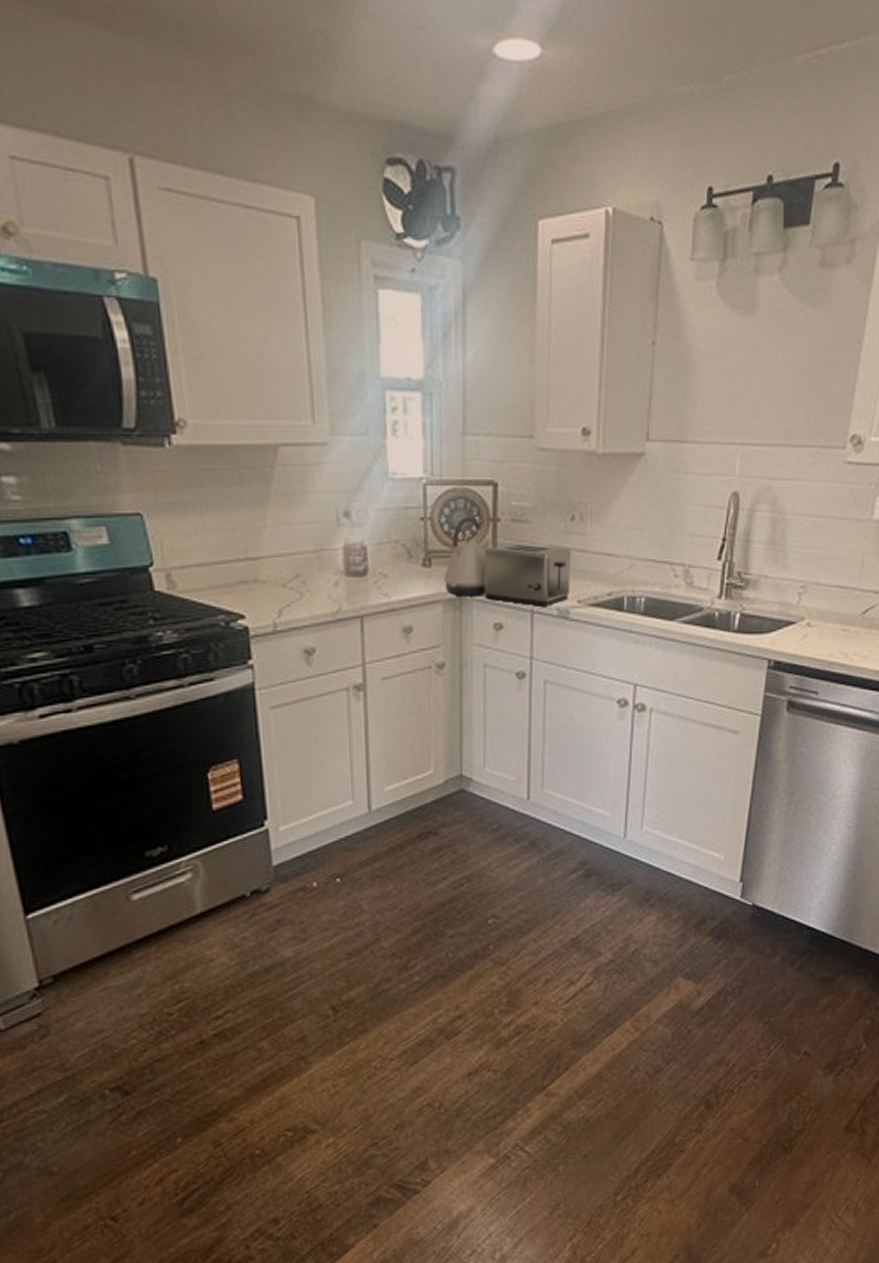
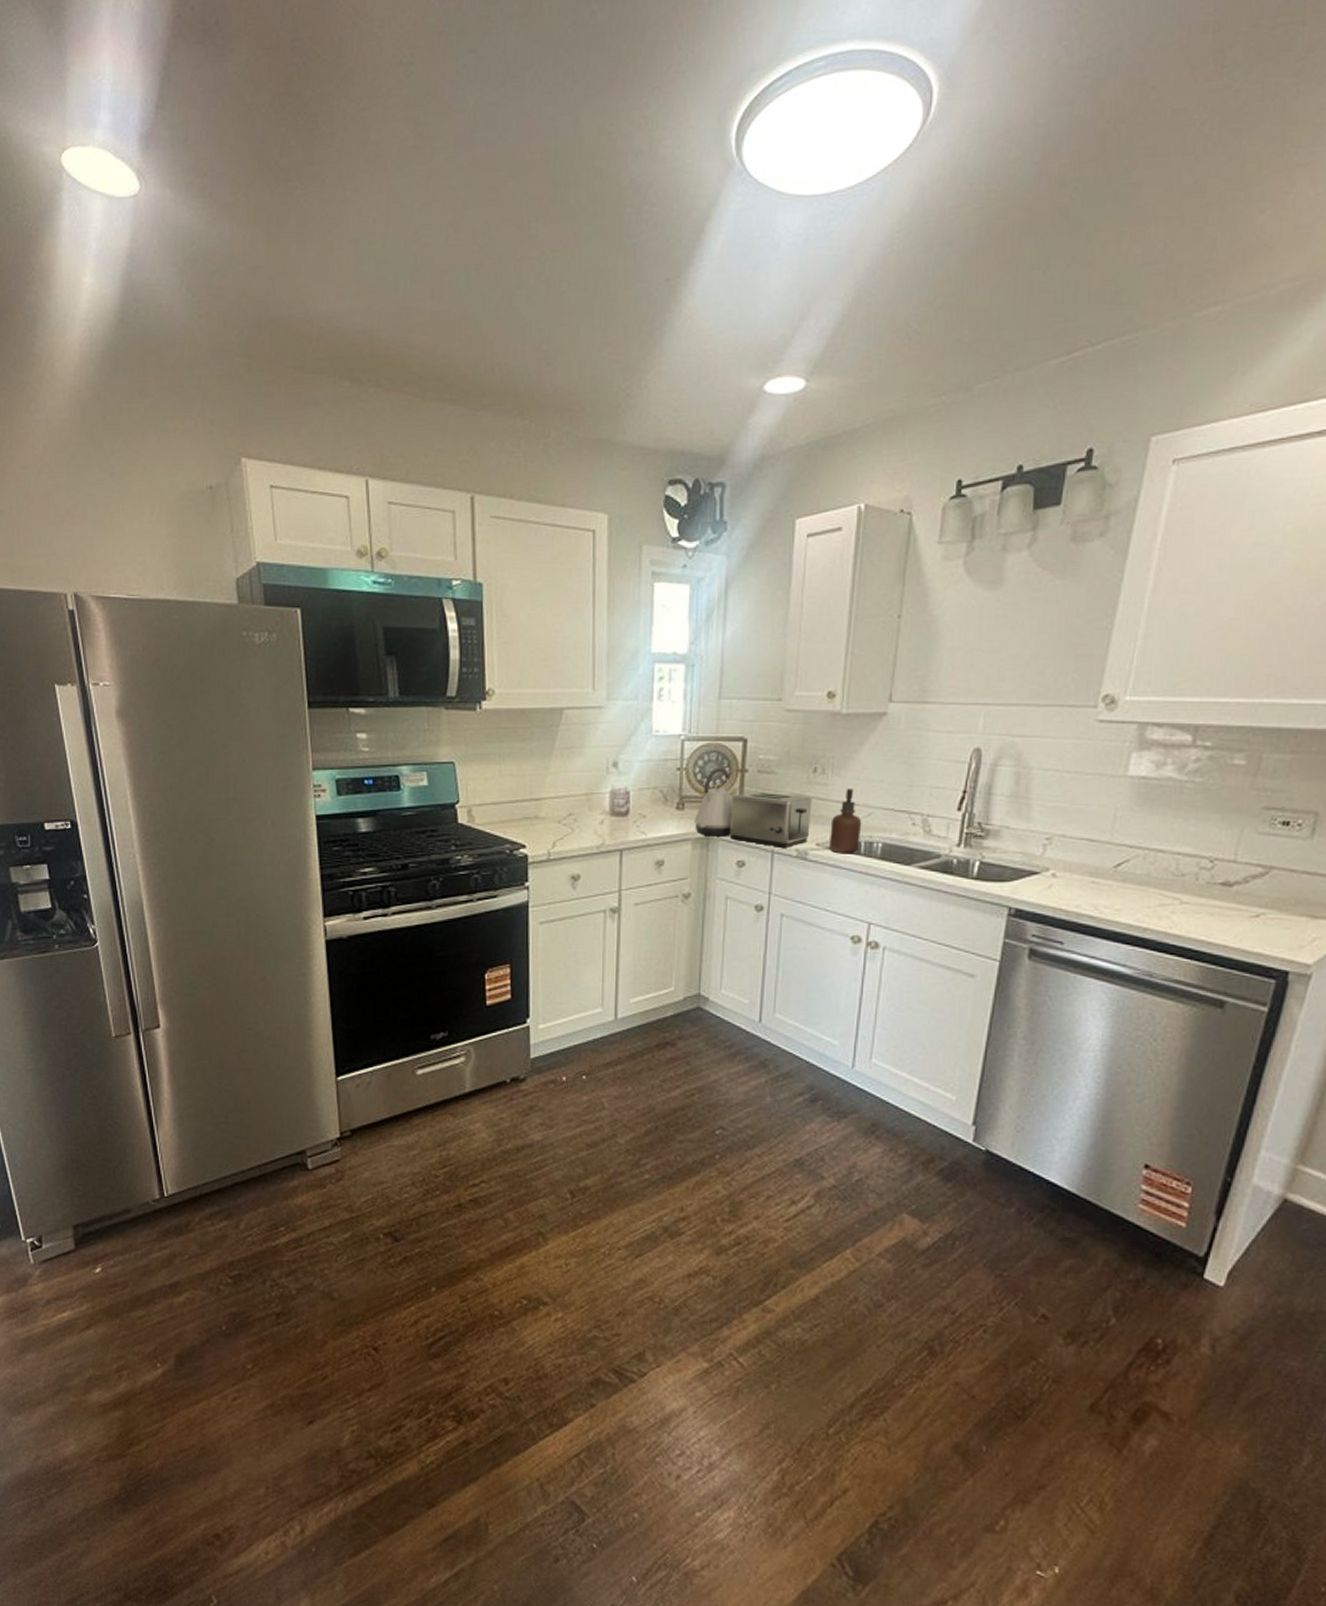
soap dispenser: none [591,538,624,611] -> present [830,788,862,854]

